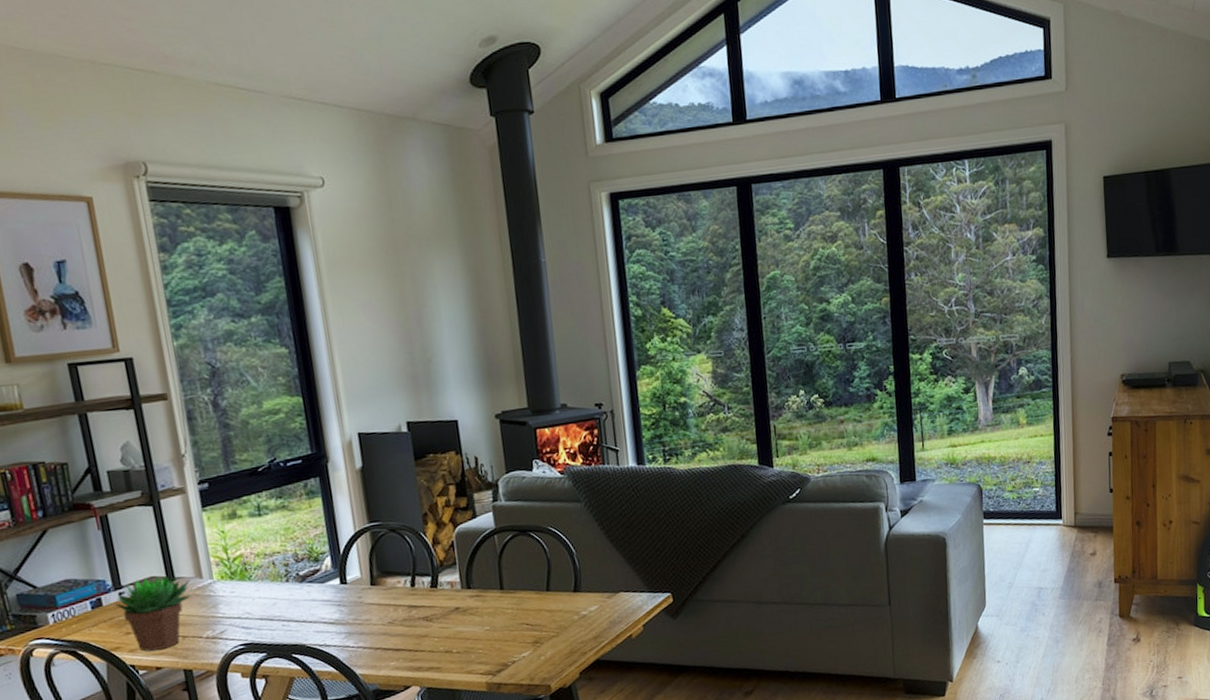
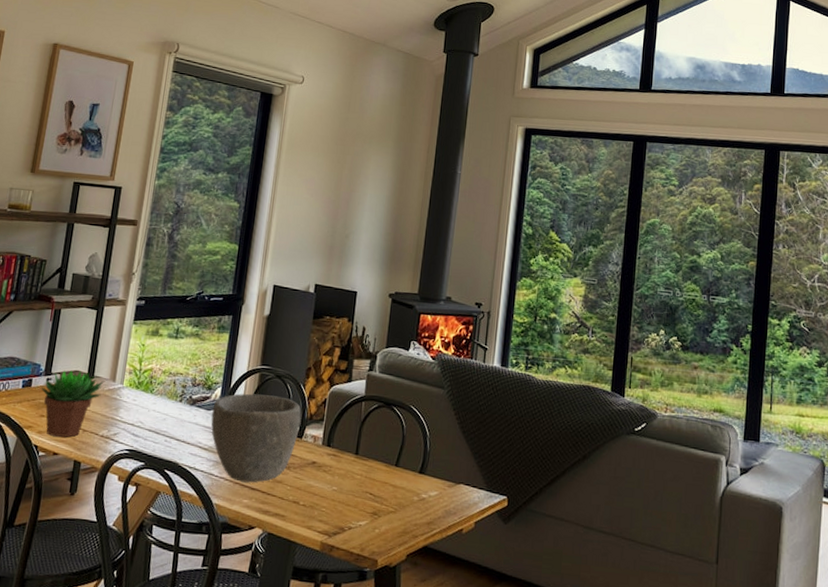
bowl: none [326,550,432,647] -> present [211,393,301,483]

